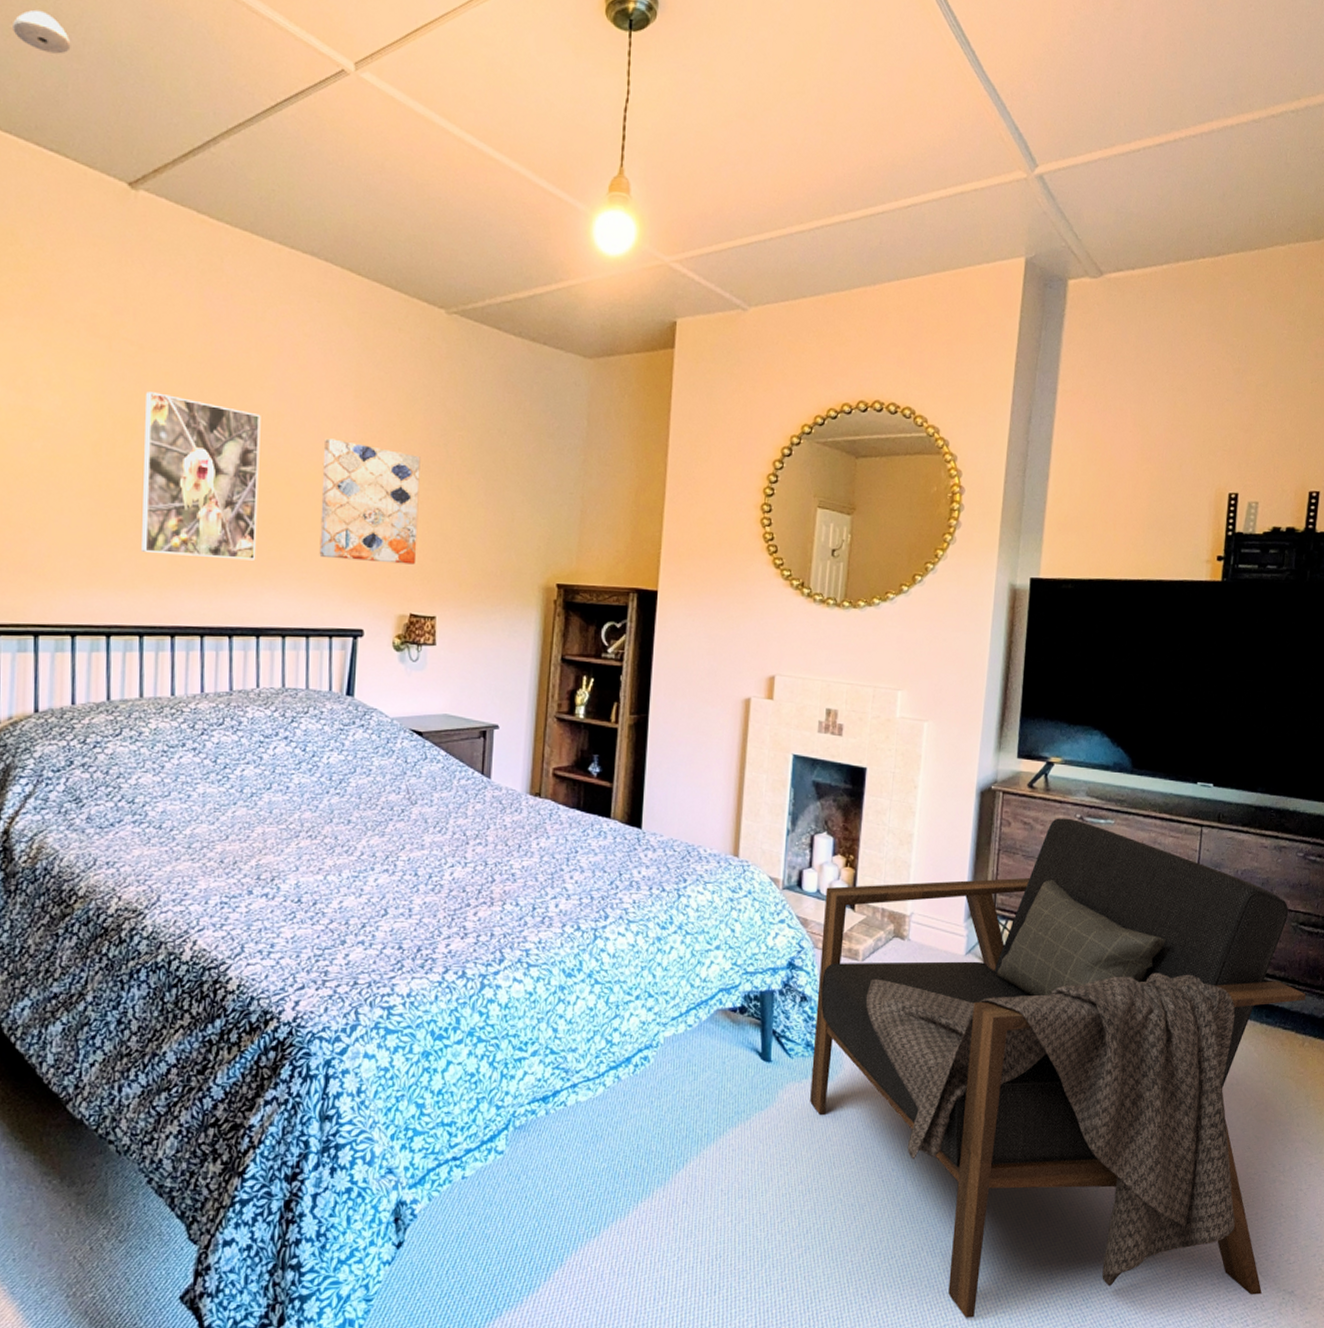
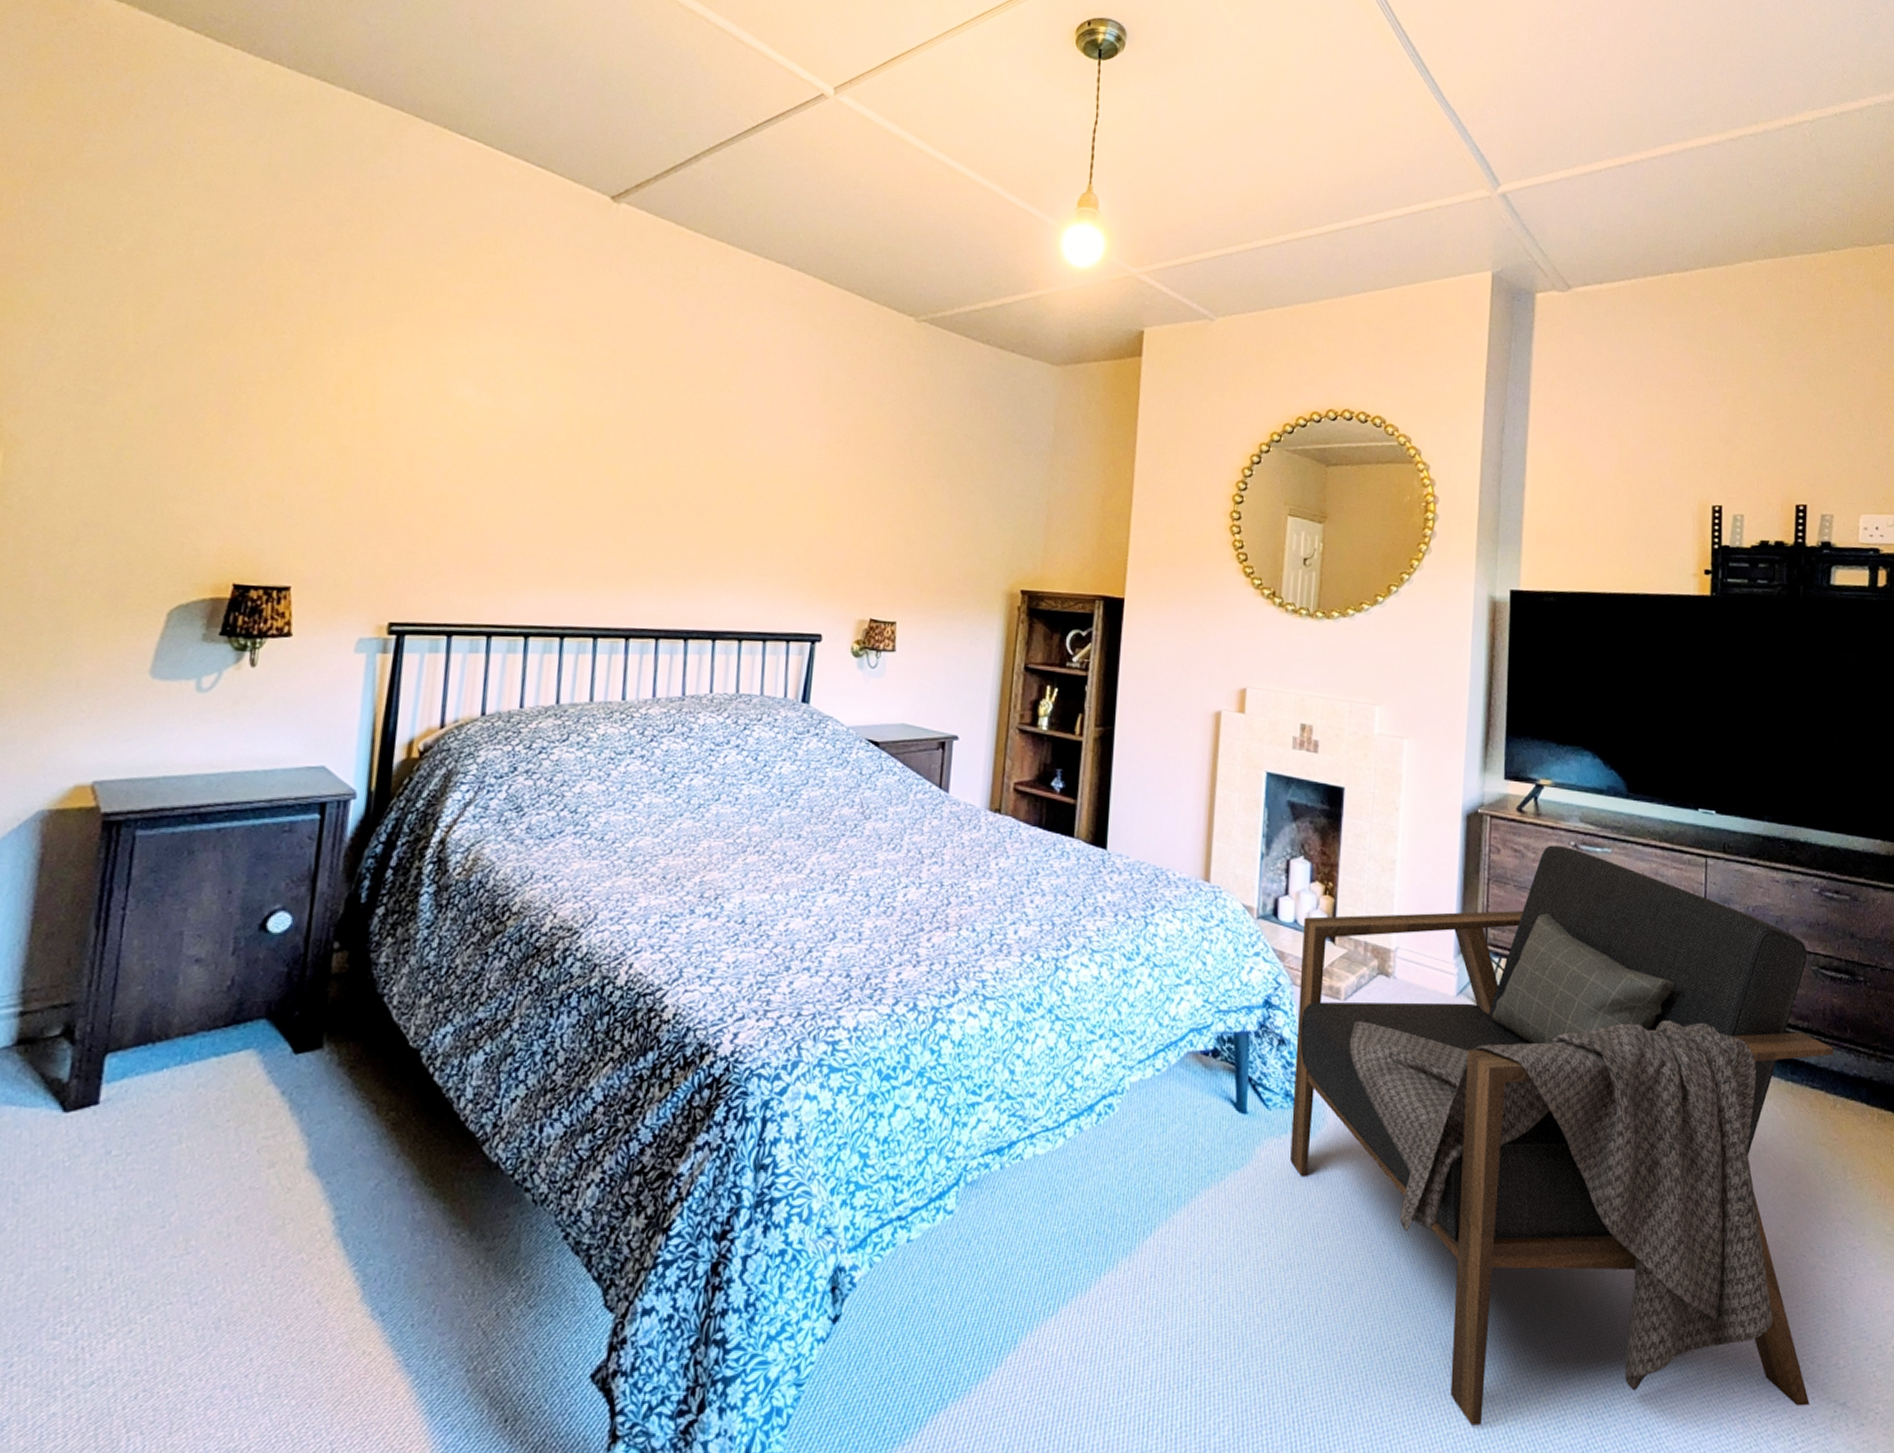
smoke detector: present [13,9,71,54] -> none [511,39,565,79]
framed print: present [140,392,261,561] -> none [600,394,728,563]
wall art: present [319,438,421,565] -> none [780,441,886,569]

